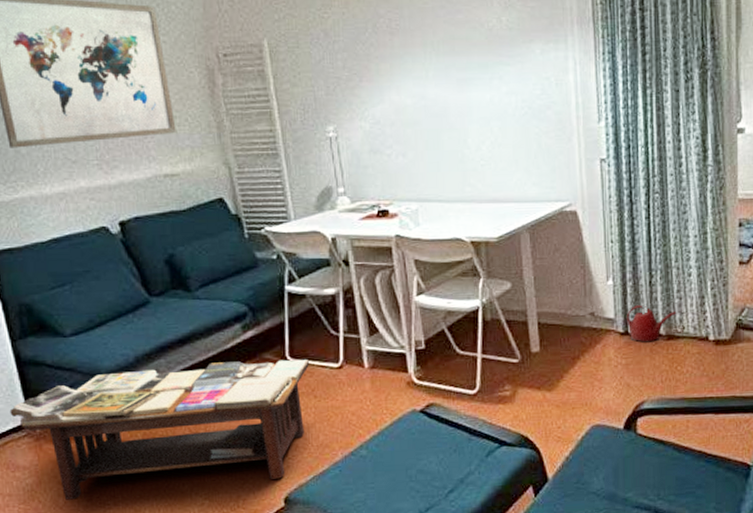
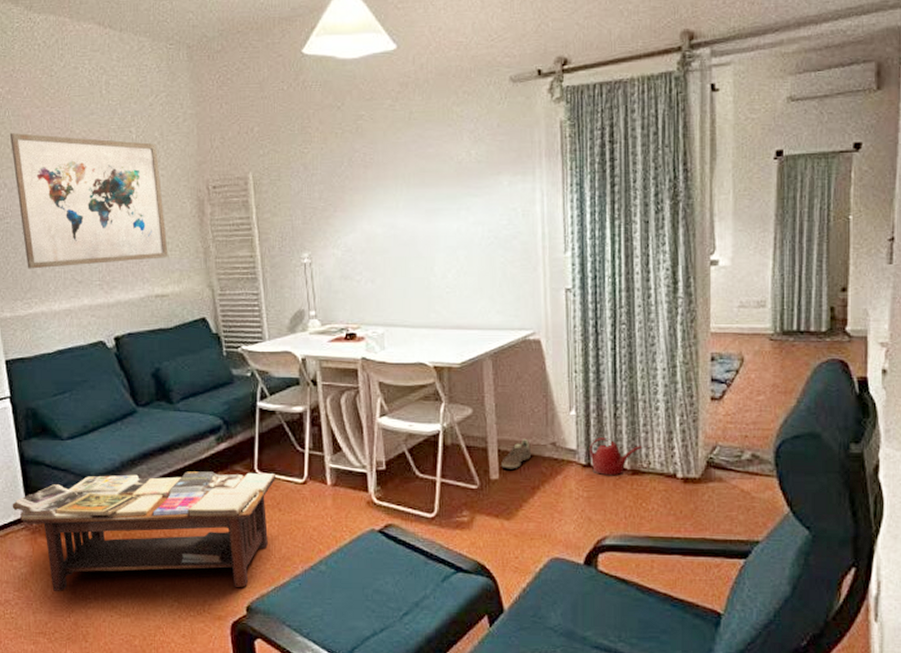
sneaker: none [542,309,571,341] -> present [501,438,532,469]

